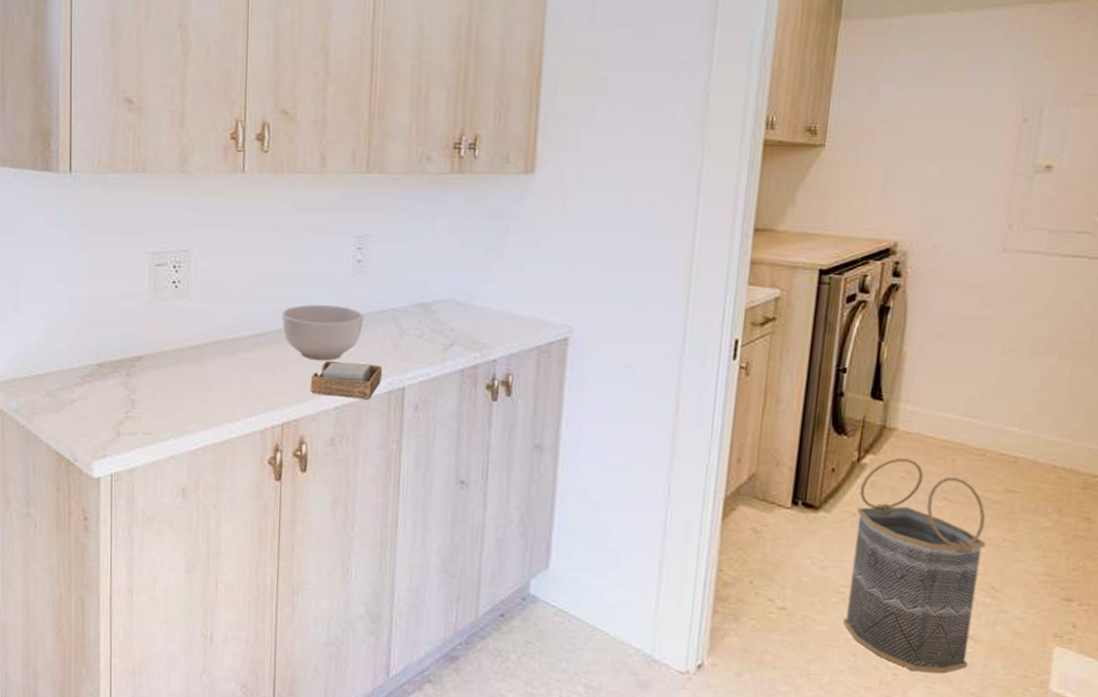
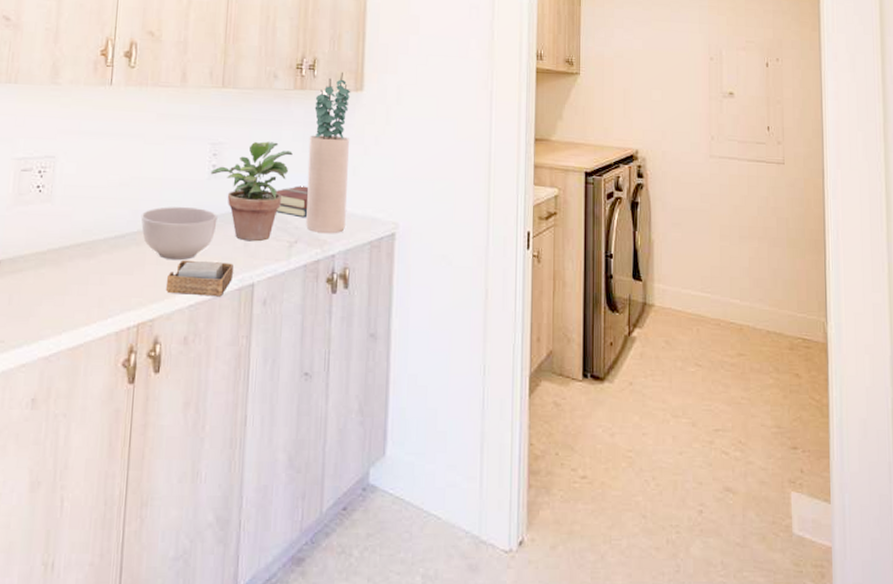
potted plant: none [356,233,449,343] -> present [211,141,293,242]
books: none [429,283,467,319] -> present [276,186,309,218]
vase: none [463,152,518,337] -> present [306,73,350,234]
basket: present [842,458,986,673] -> none [632,331,731,528]

